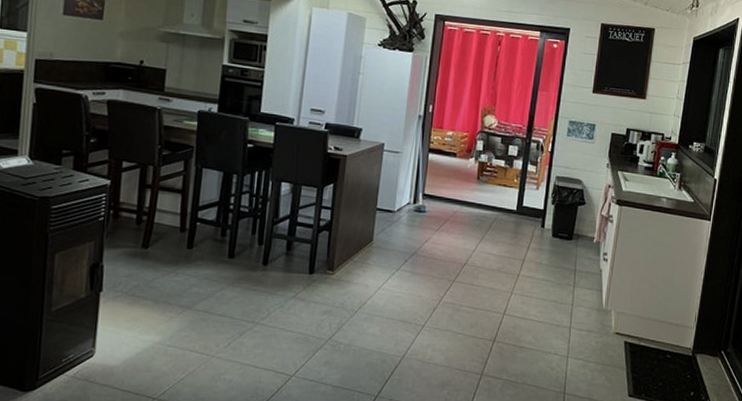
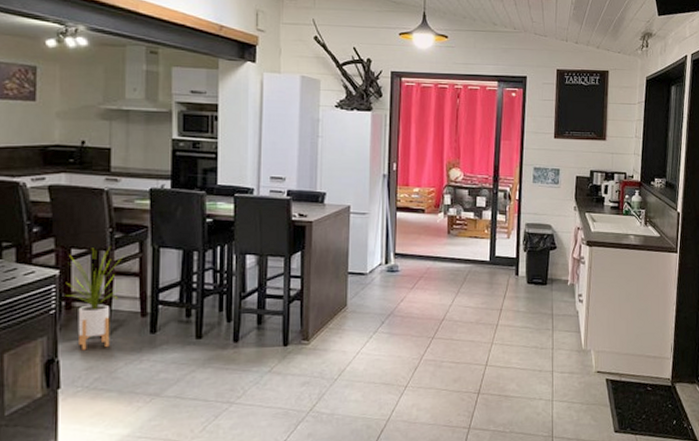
house plant: none [114,162,170,258] -> present [65,247,124,351]

